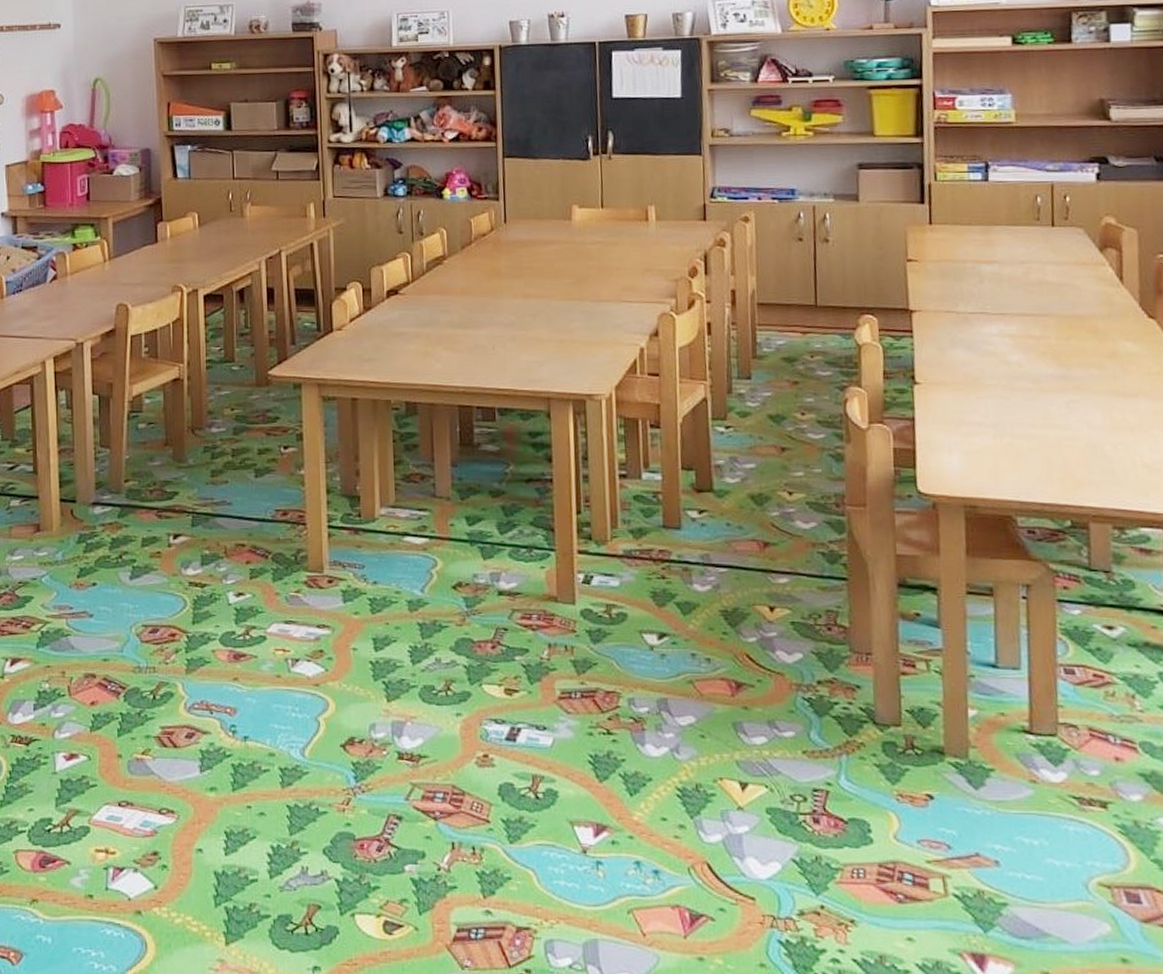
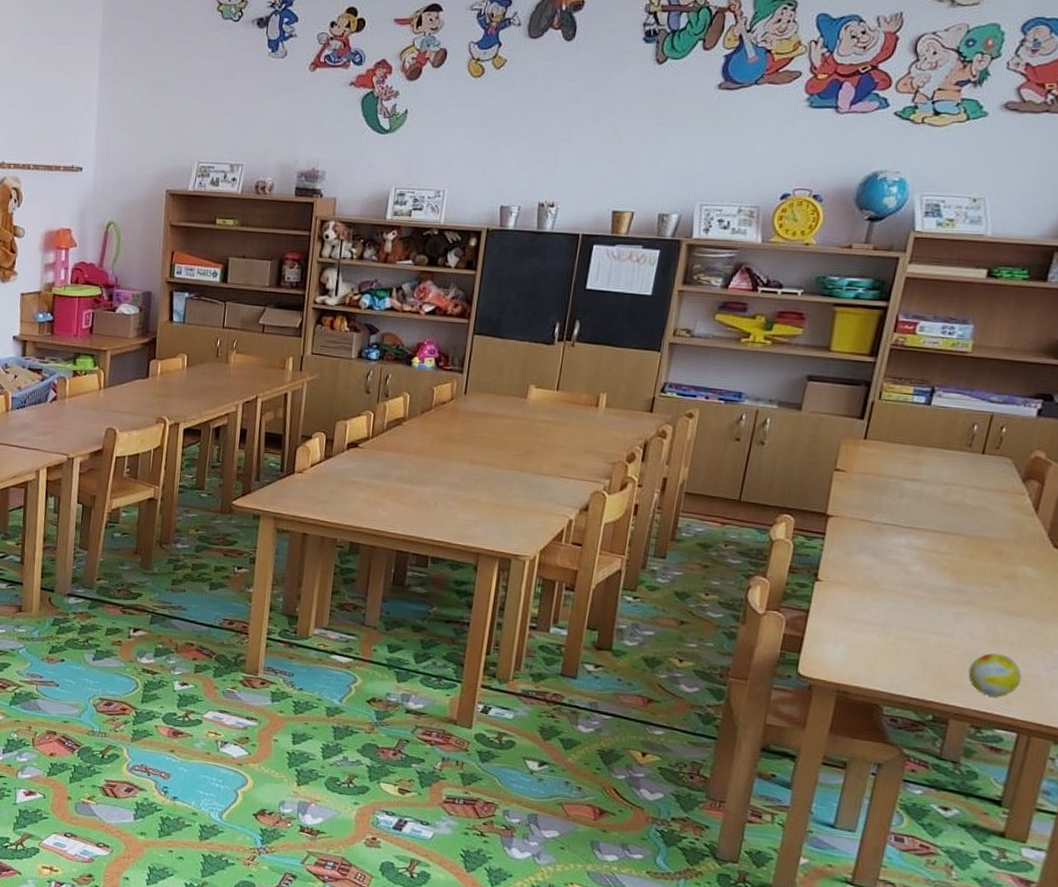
decorative ball: none [1095,441,1153,491] -> present [968,653,1022,697]

